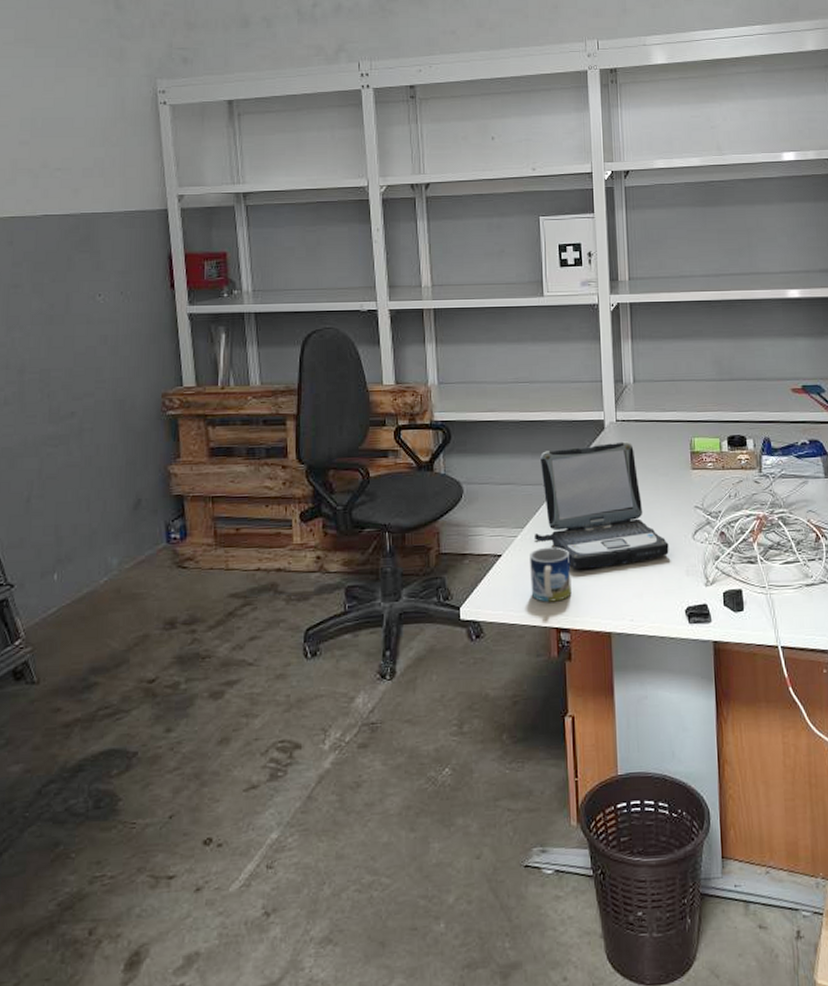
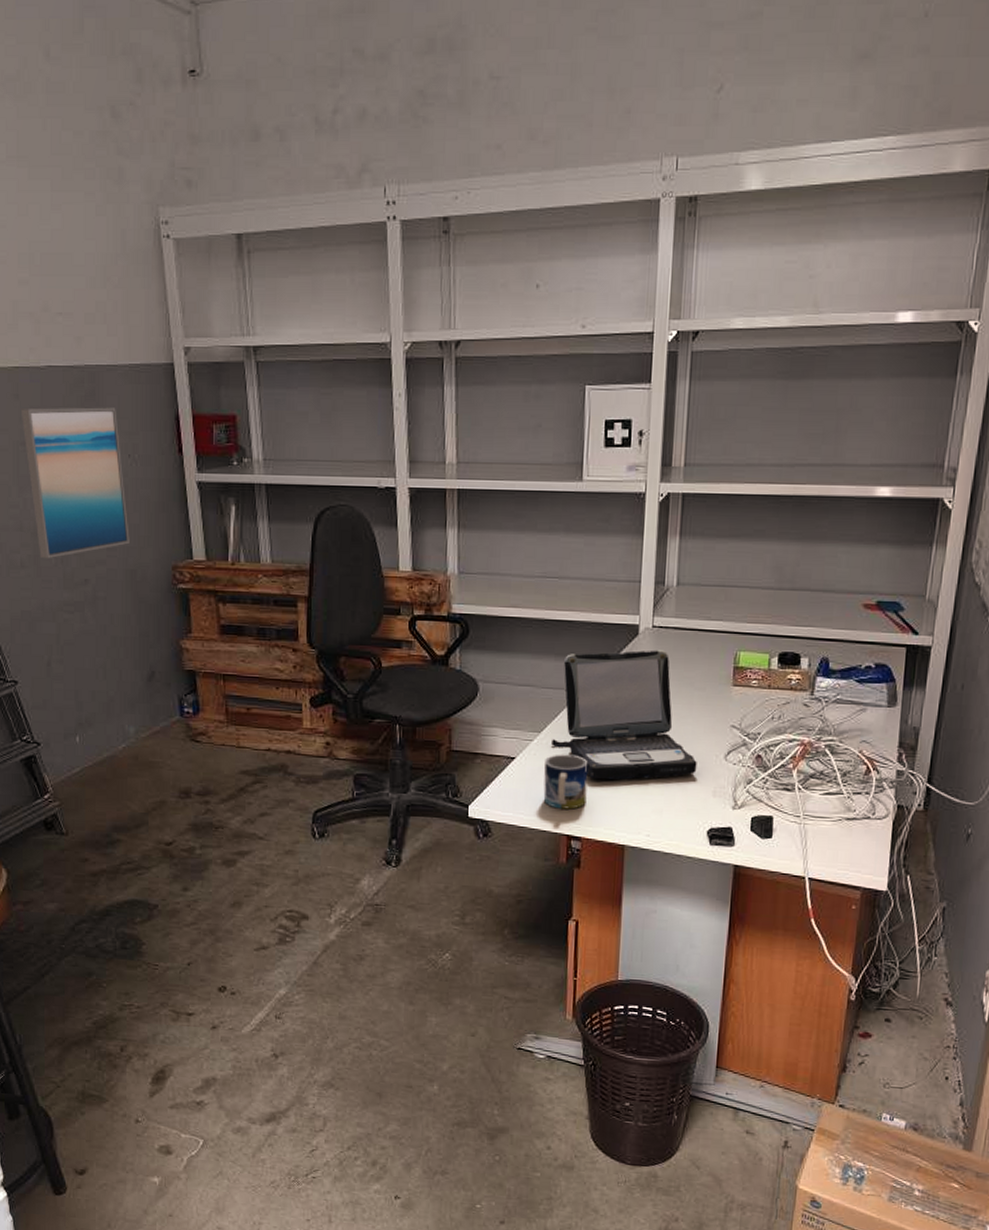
wall art: none [14,250,119,394] -> present [20,407,130,558]

